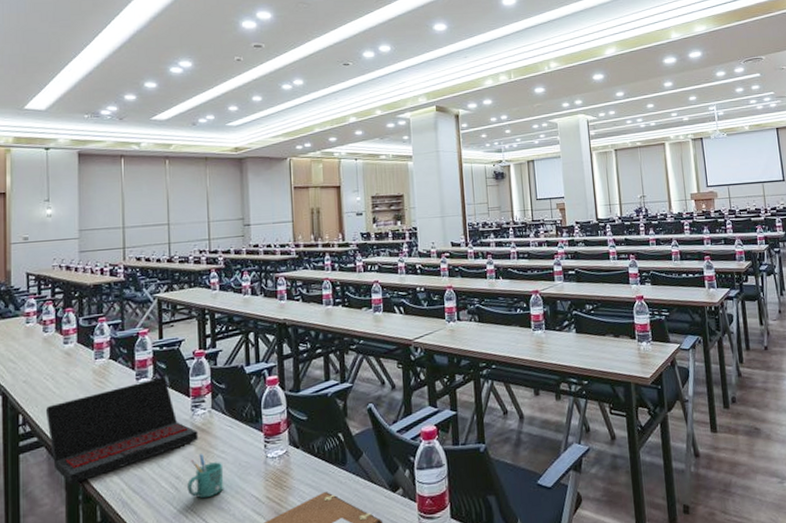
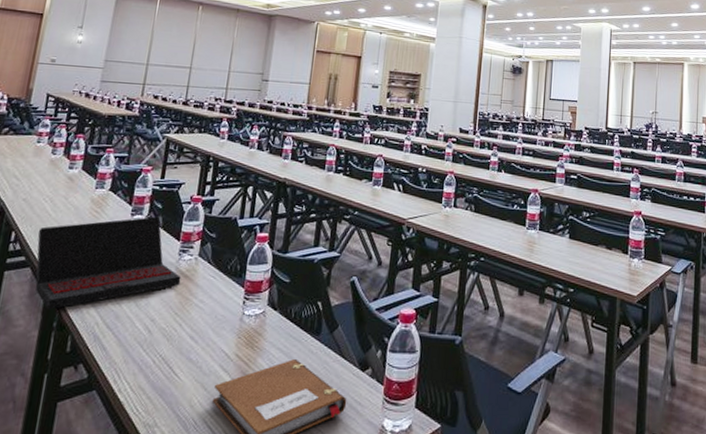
mug: present [187,454,224,499] -> none [160,300,200,346]

